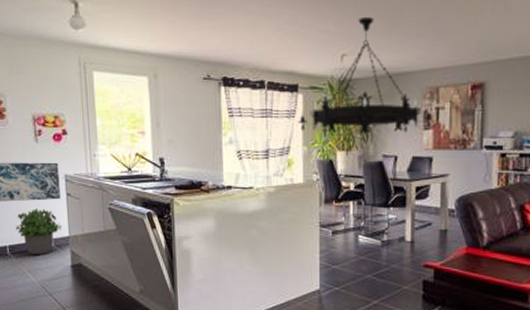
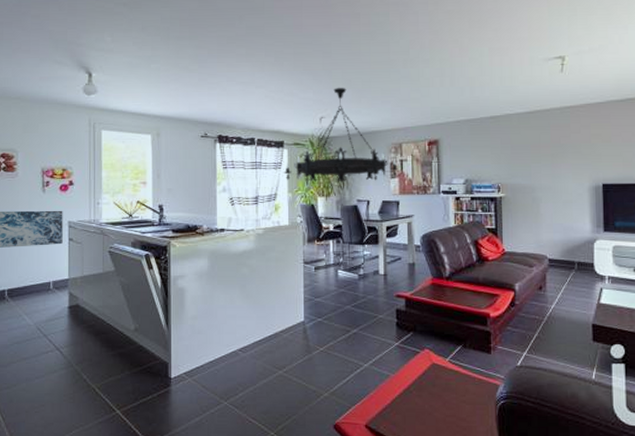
potted plant: present [15,209,62,255] -> none [16,253,62,298]

